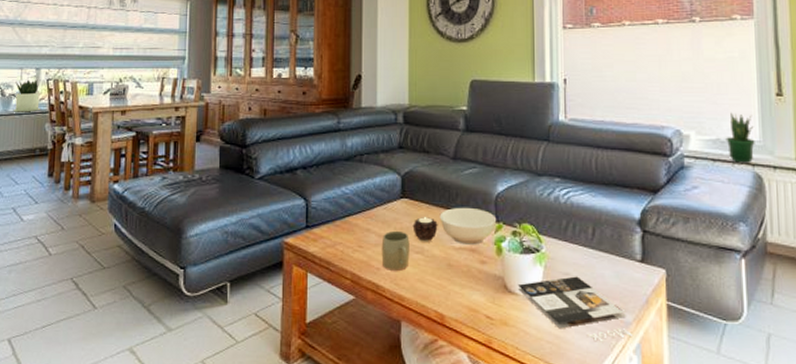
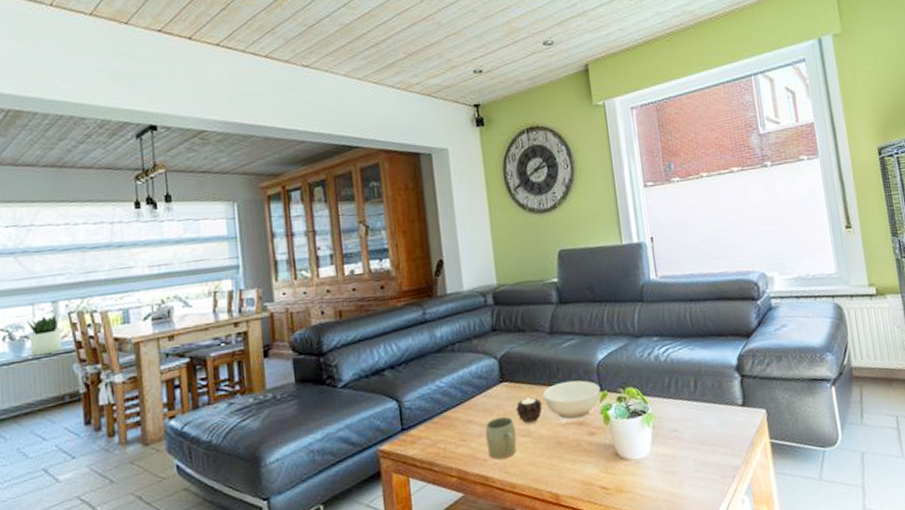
magazine: present [517,276,634,342] -> none [628,430,744,492]
planter: present [726,113,755,163] -> none [806,249,832,296]

